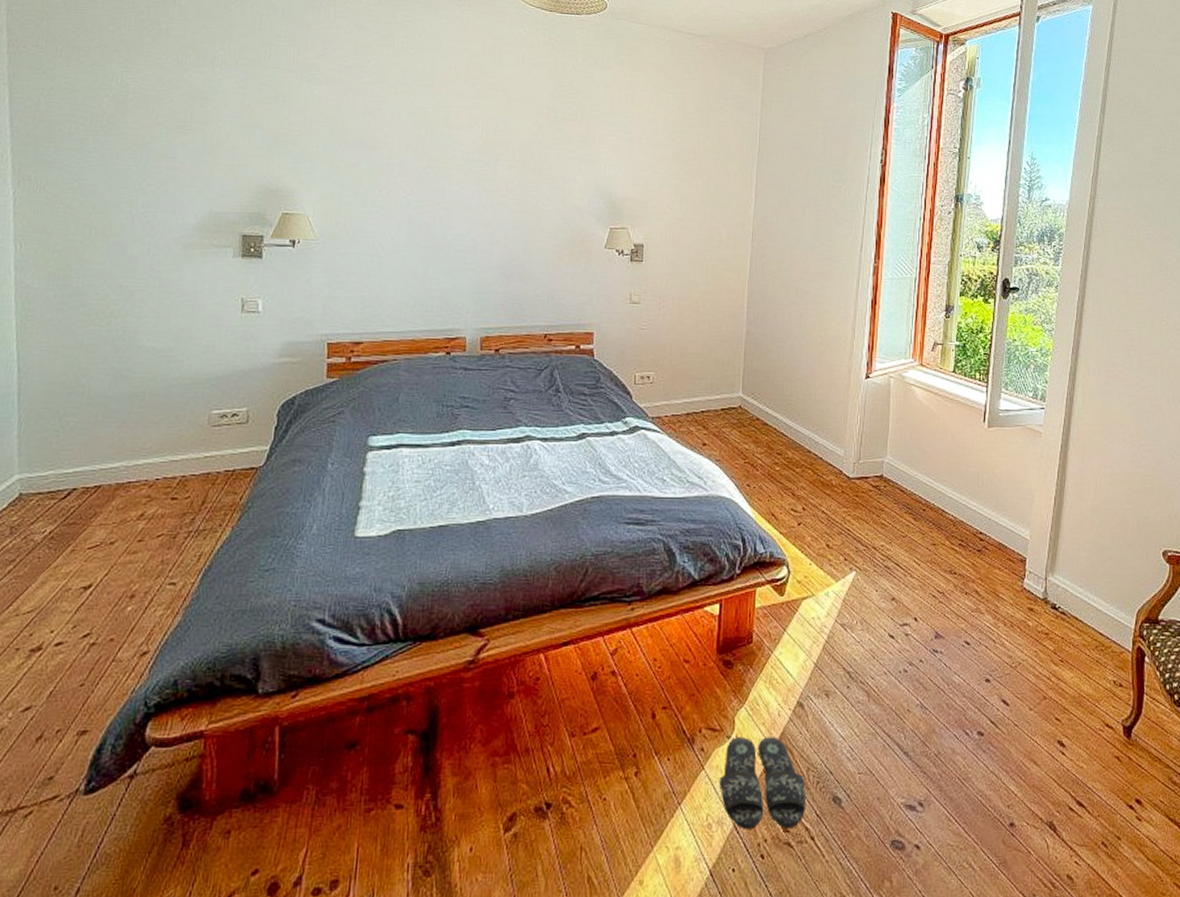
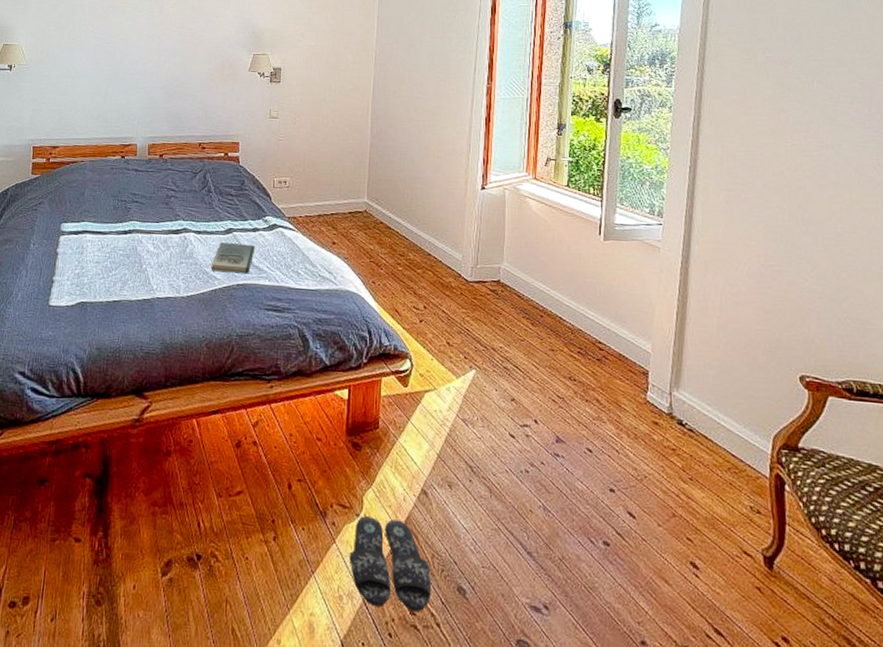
book: none [561,450,614,485] -> present [212,243,256,274]

